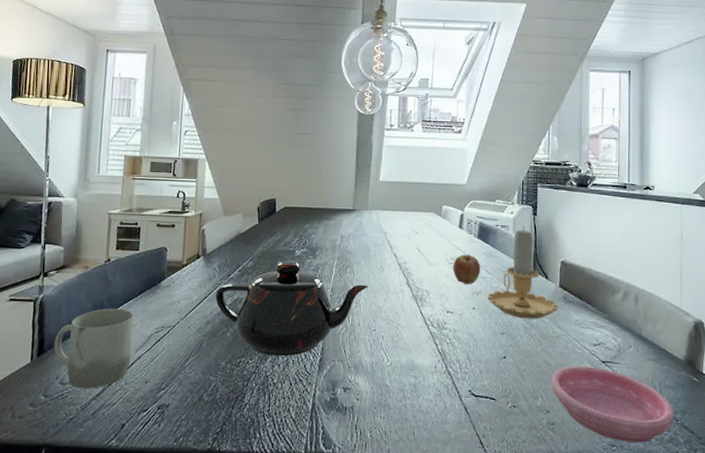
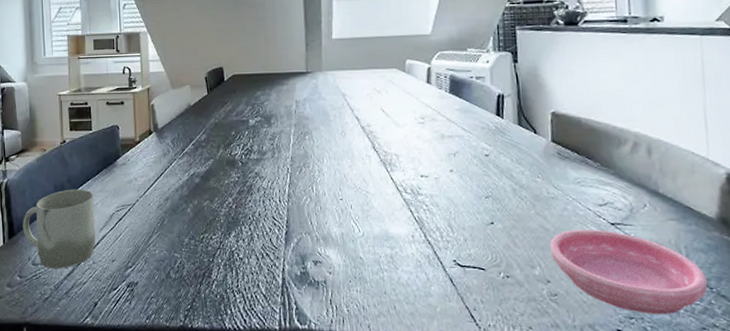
teapot: present [215,260,369,357] -> none [171,130,331,231]
fruit: present [453,253,481,285] -> none [423,110,456,146]
candle: present [488,226,559,319] -> none [466,76,553,179]

